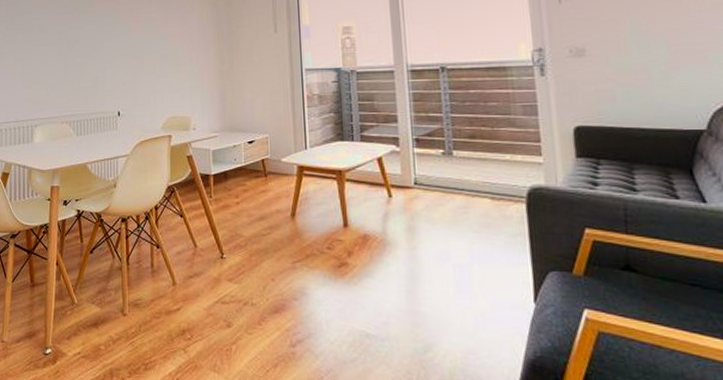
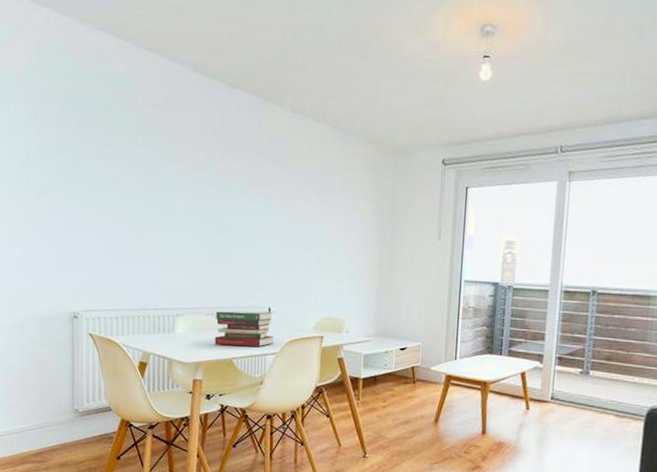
books: none [69,115,125,151] -> present [214,310,274,348]

